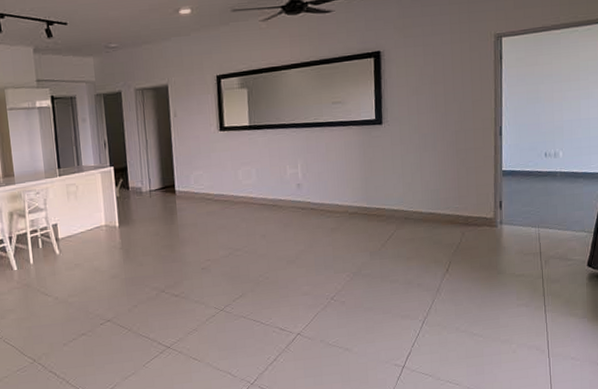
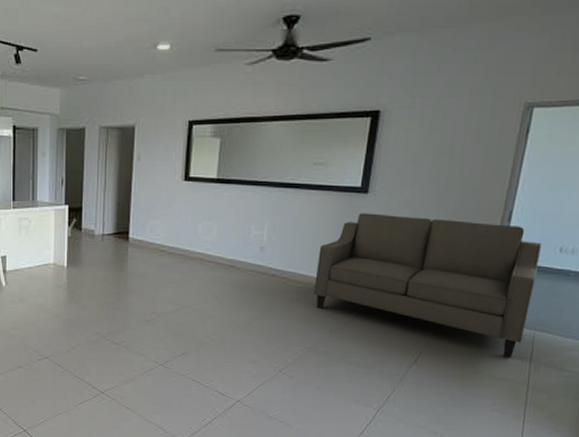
sofa: none [349,138,531,256] -> present [313,213,542,358]

